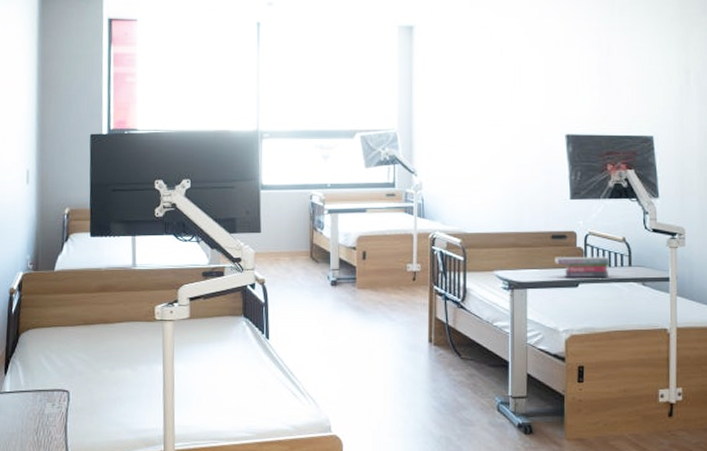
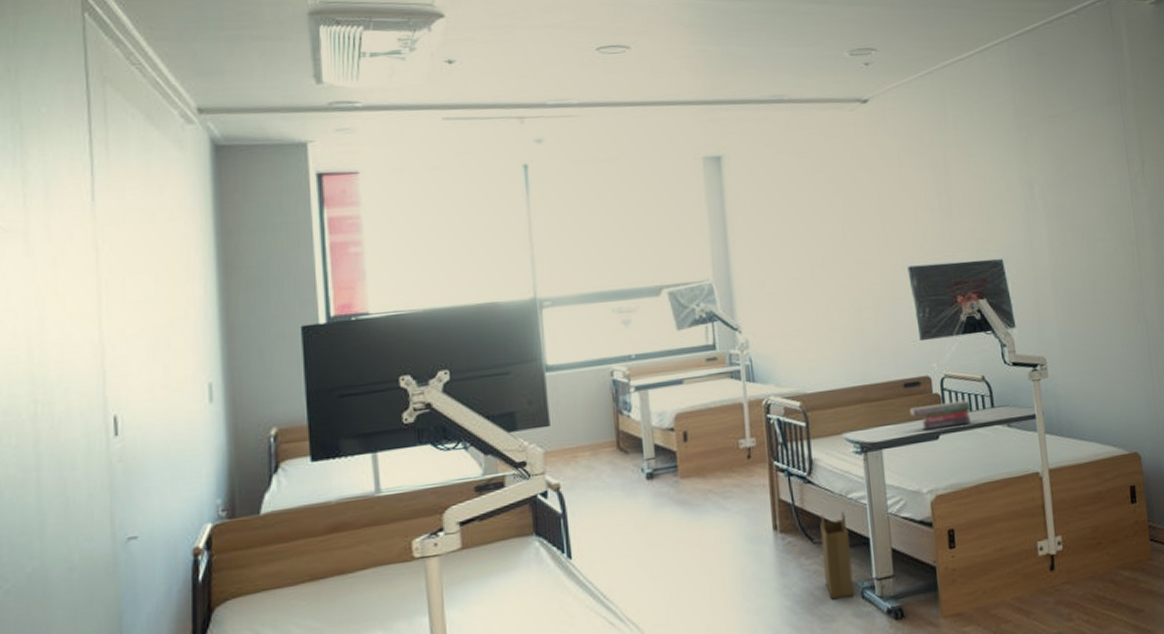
shopping bag: none [468,336,491,408] -> present [820,511,855,600]

